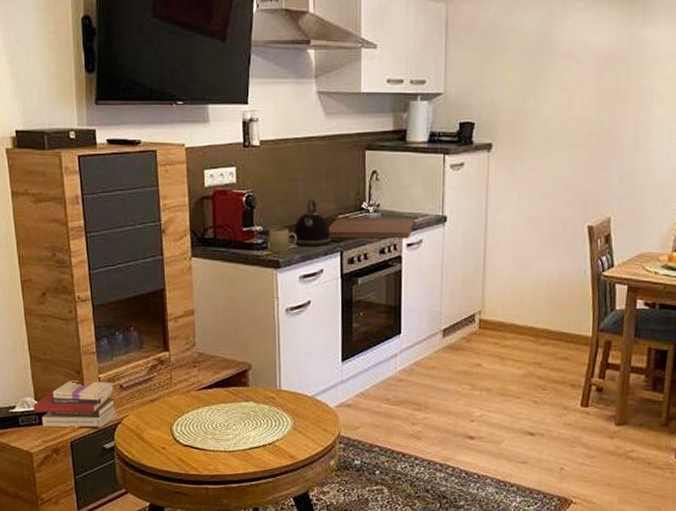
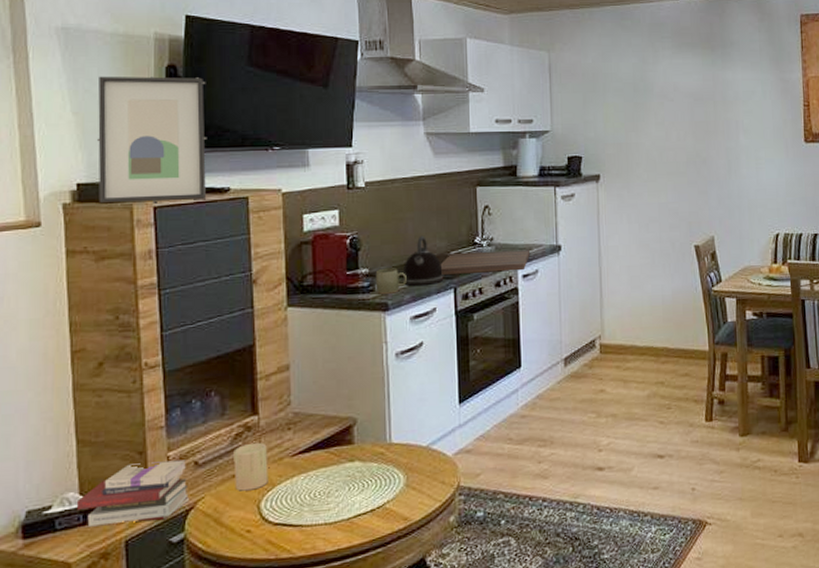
picture frame: none [27,26,120,152] -> present [96,76,207,204]
candle: none [150,375,179,415] -> present [233,442,268,491]

